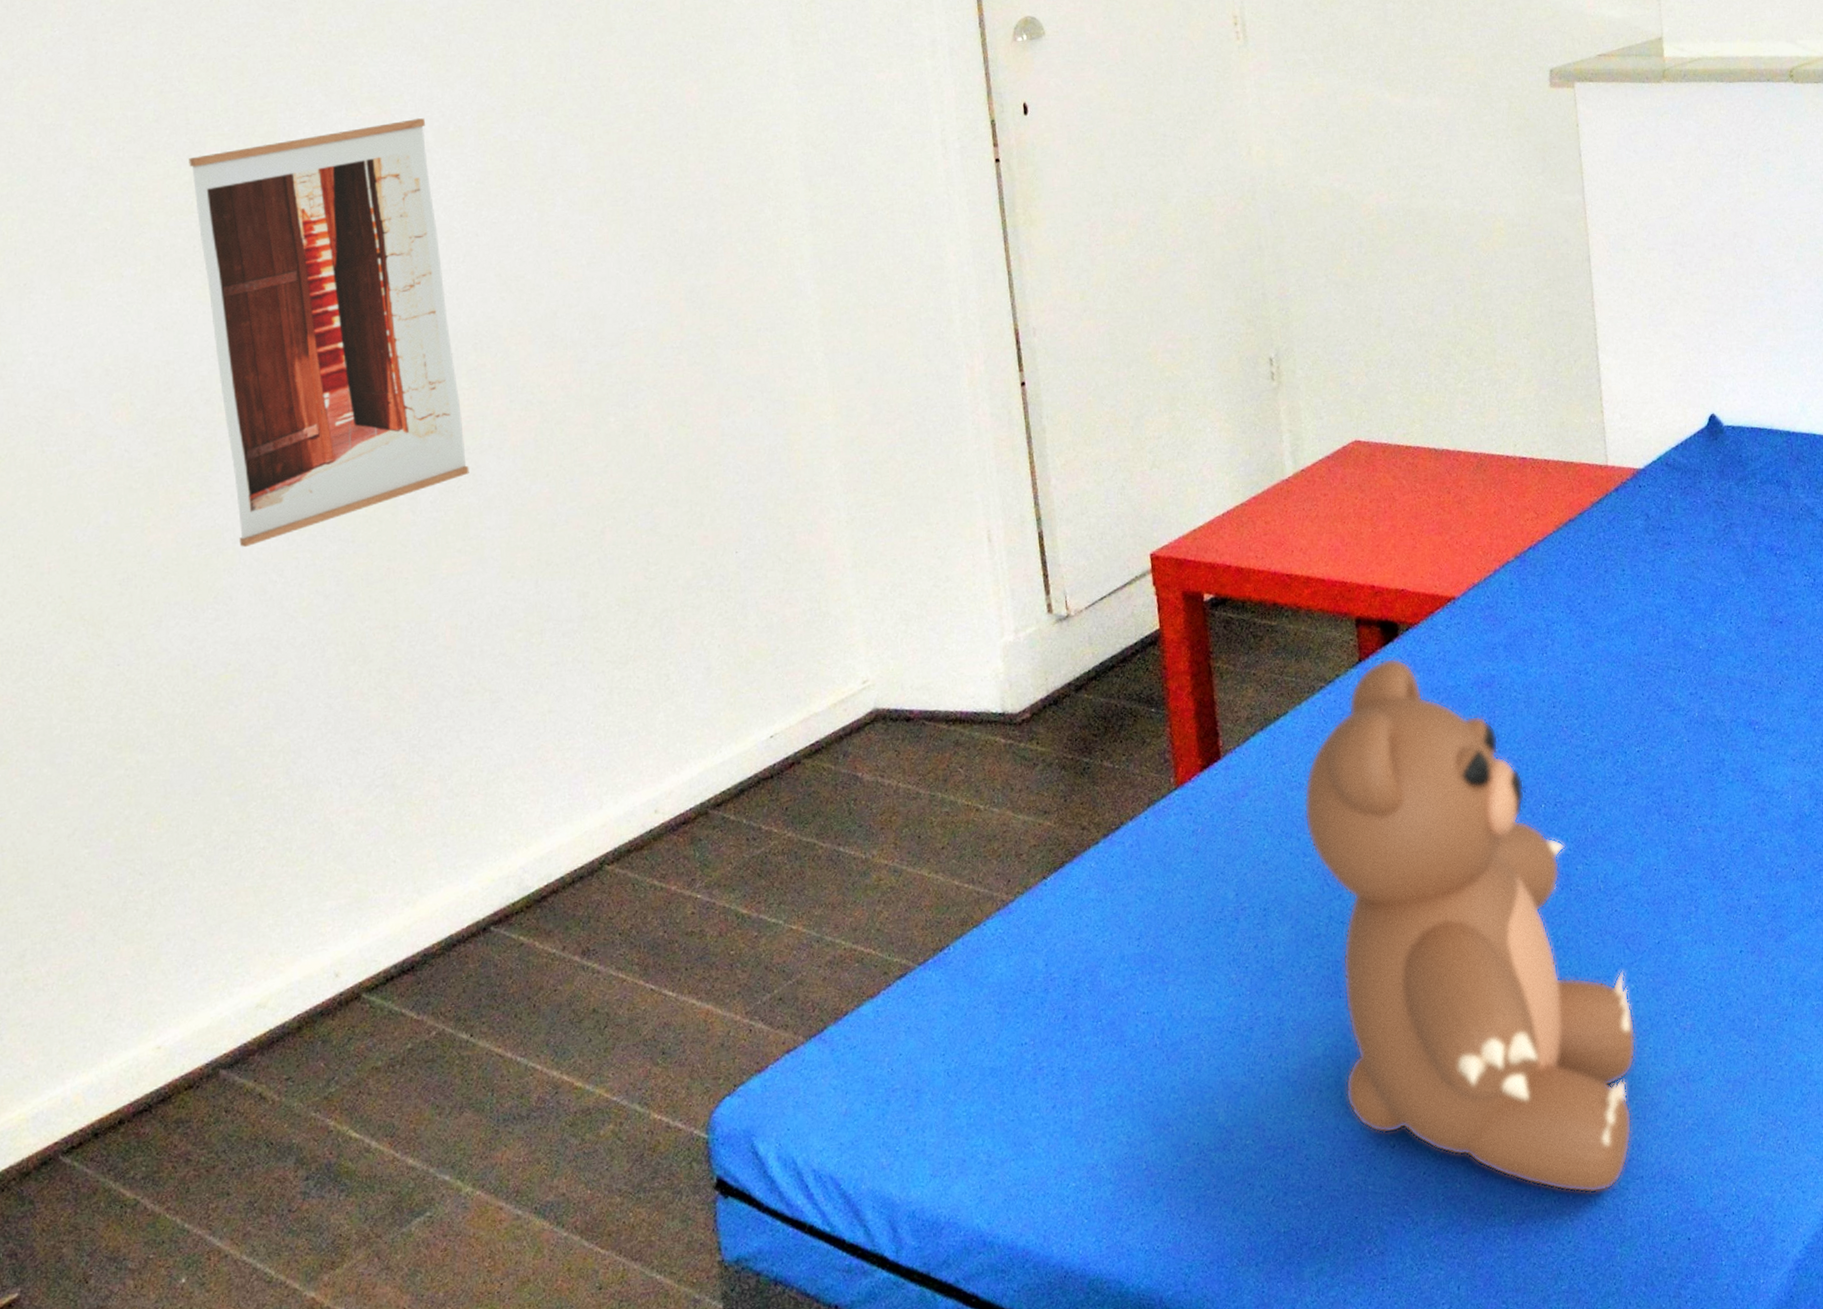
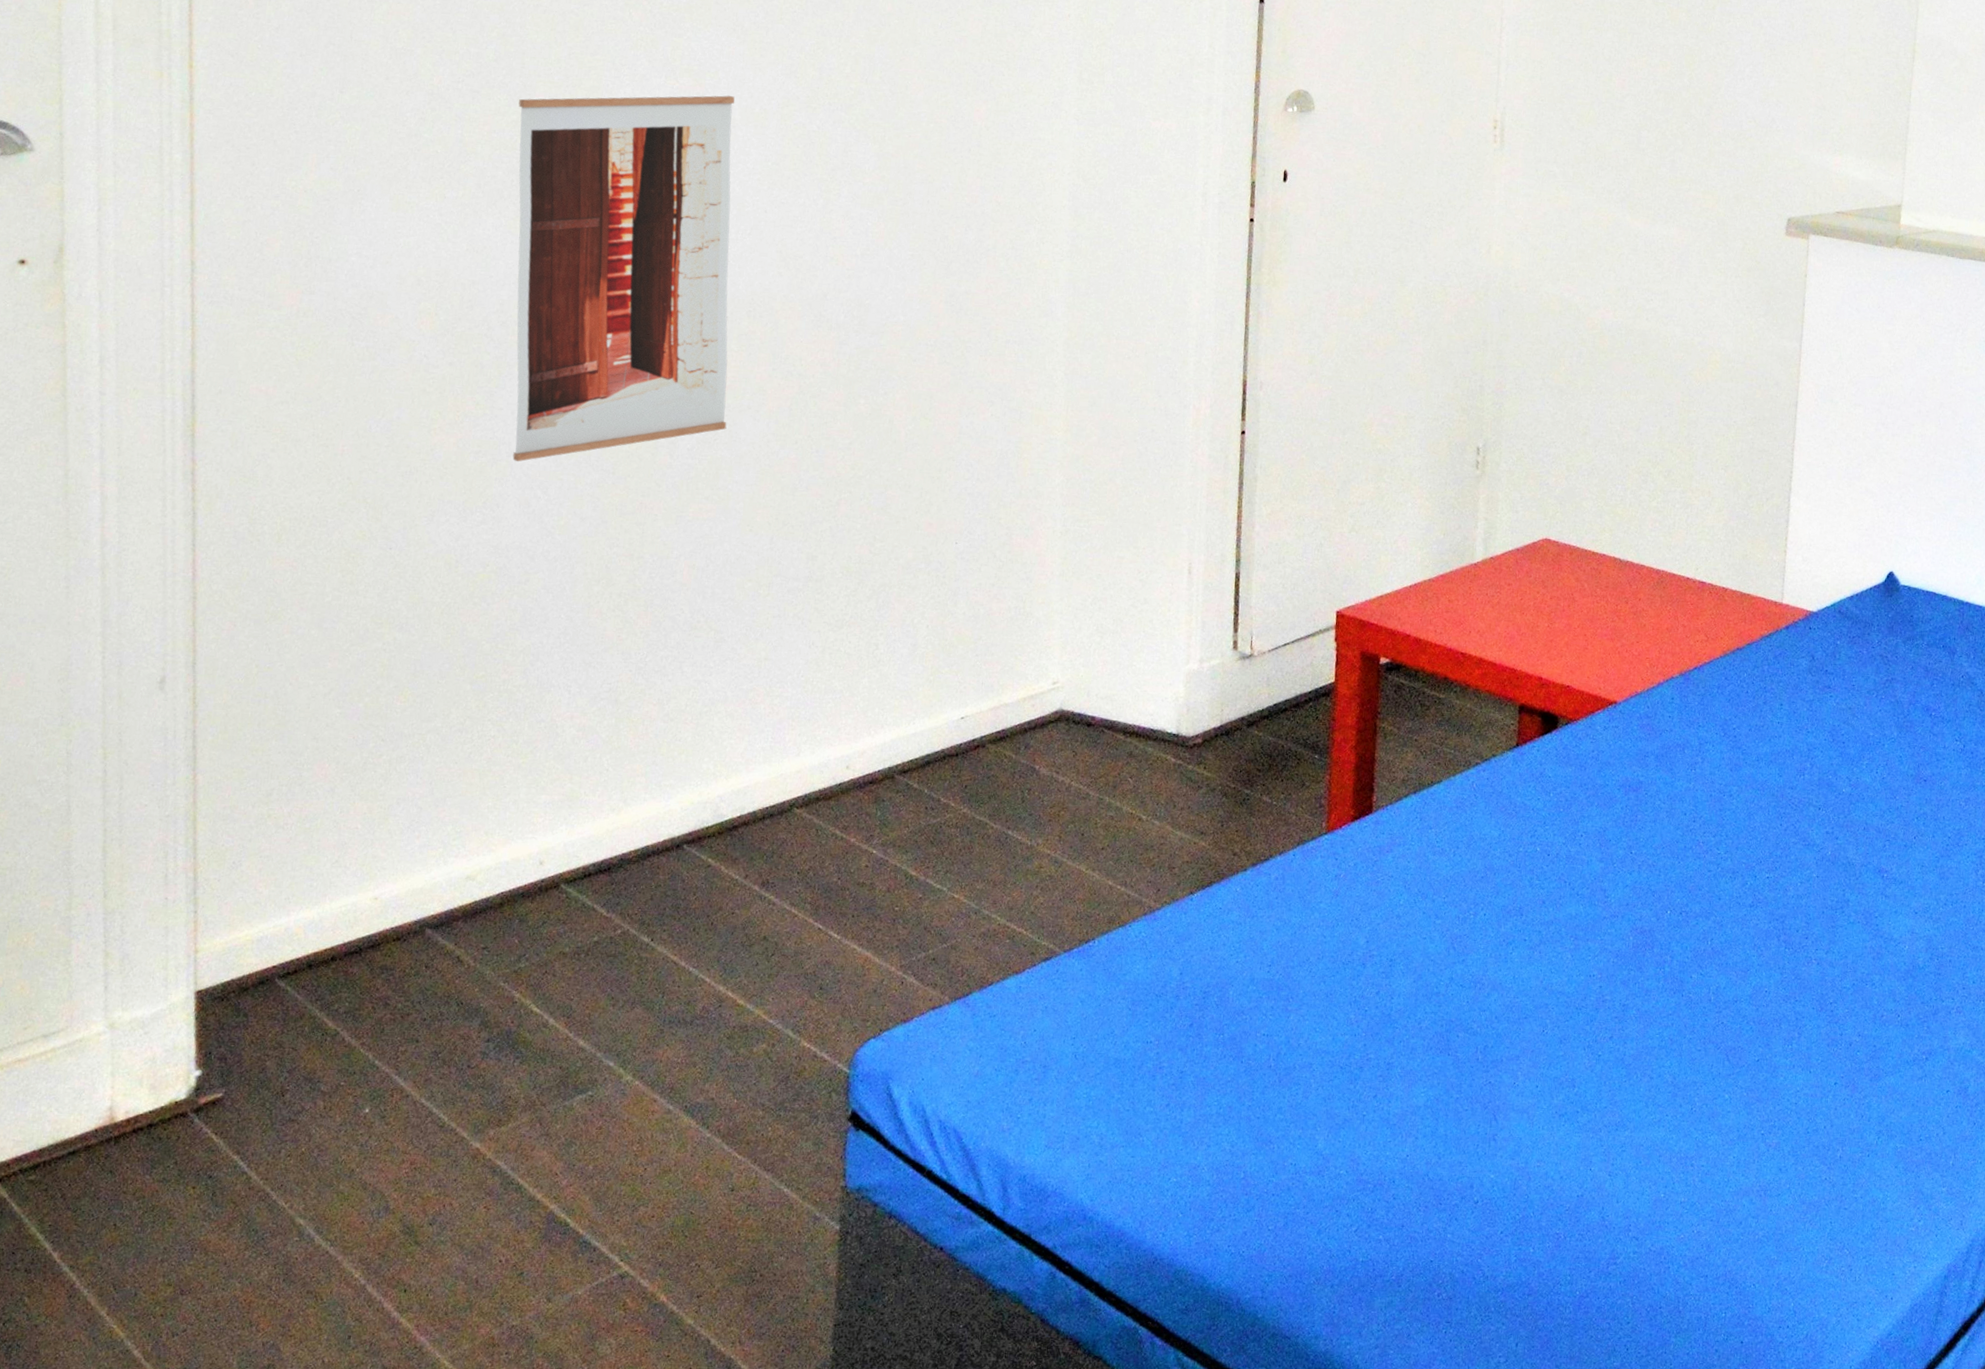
teddy bear: present [1303,657,1637,1194] -> none [1439,747,1723,1283]

